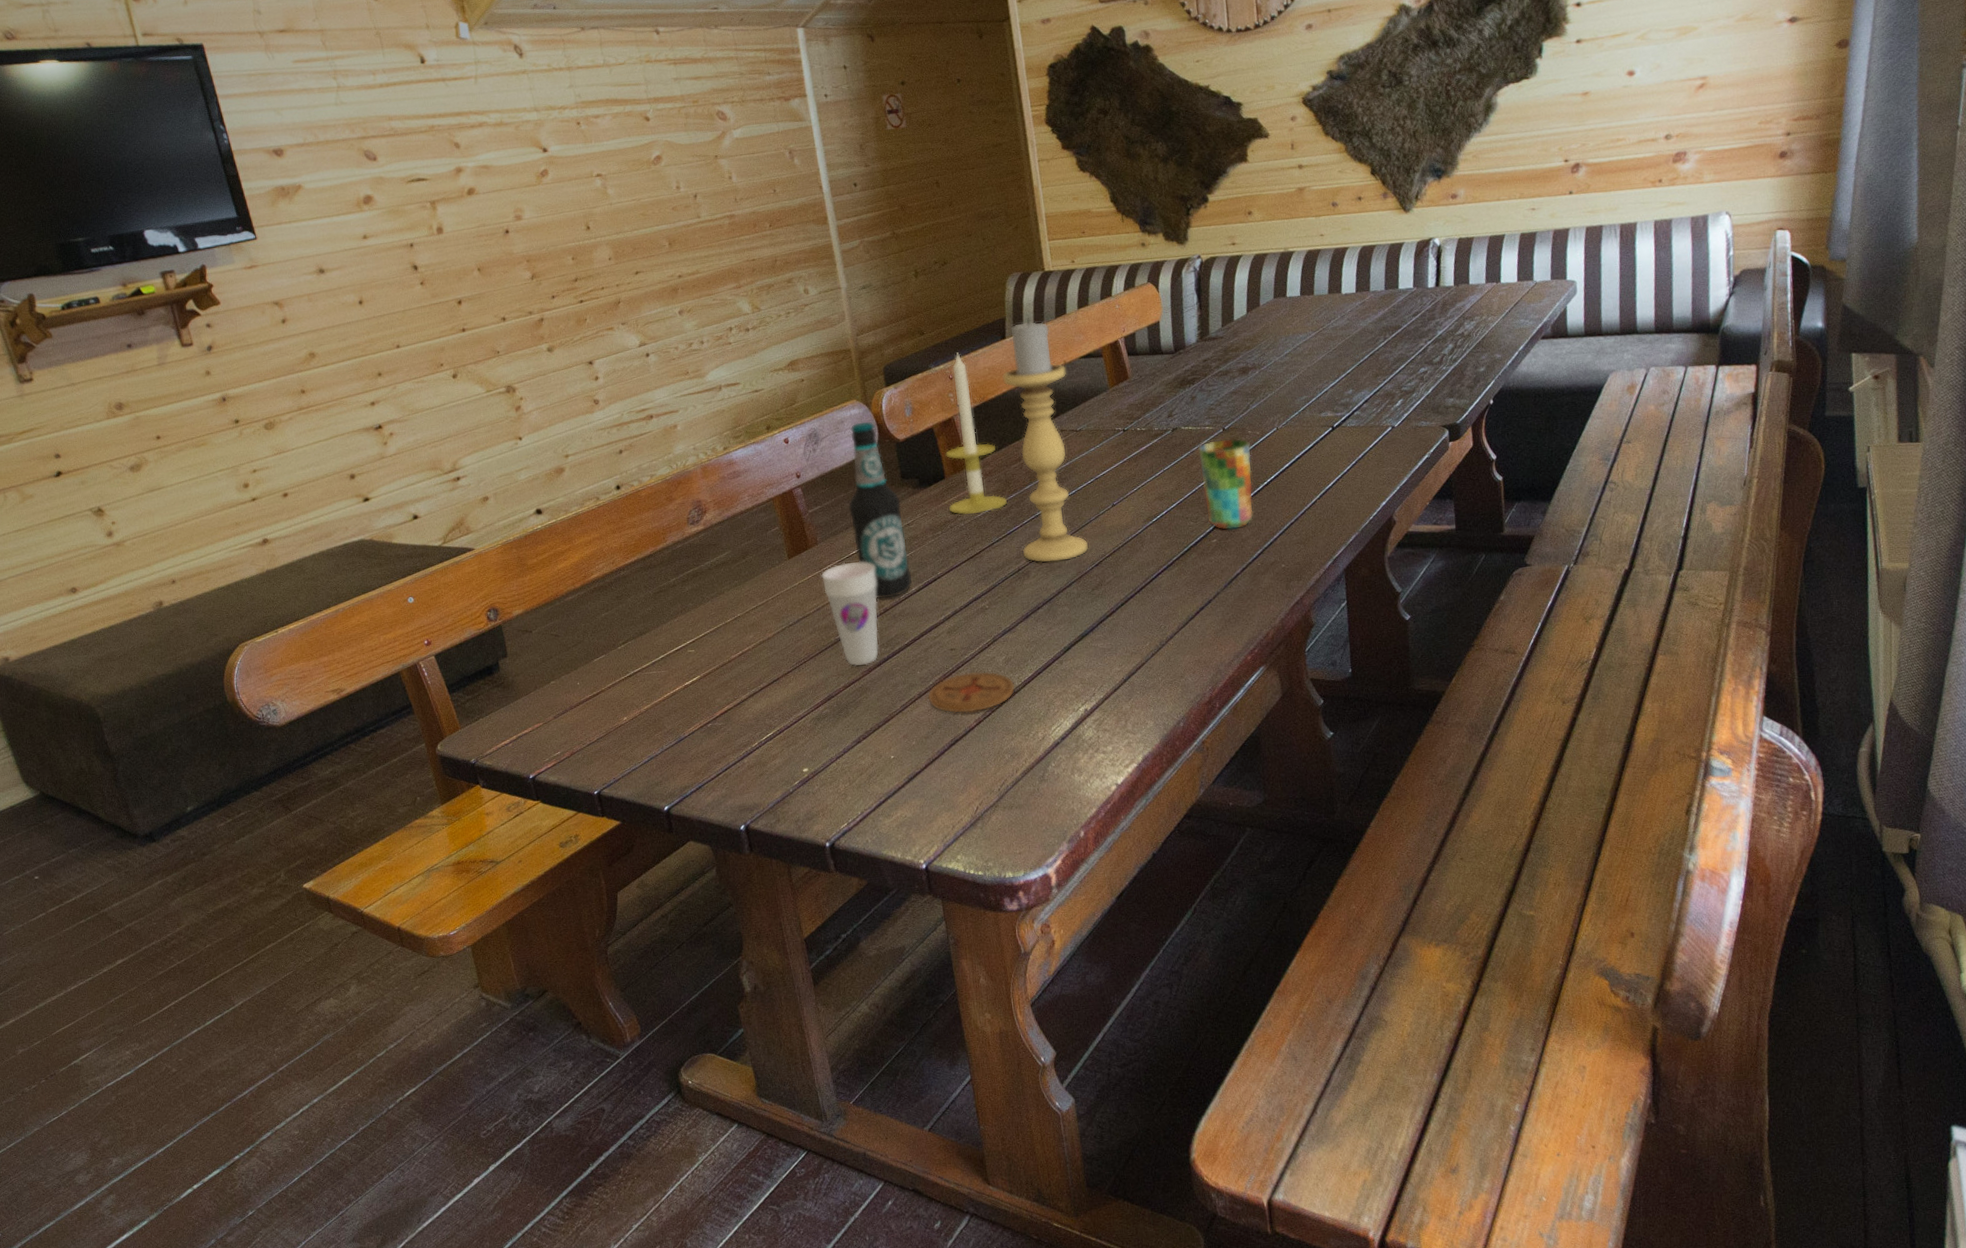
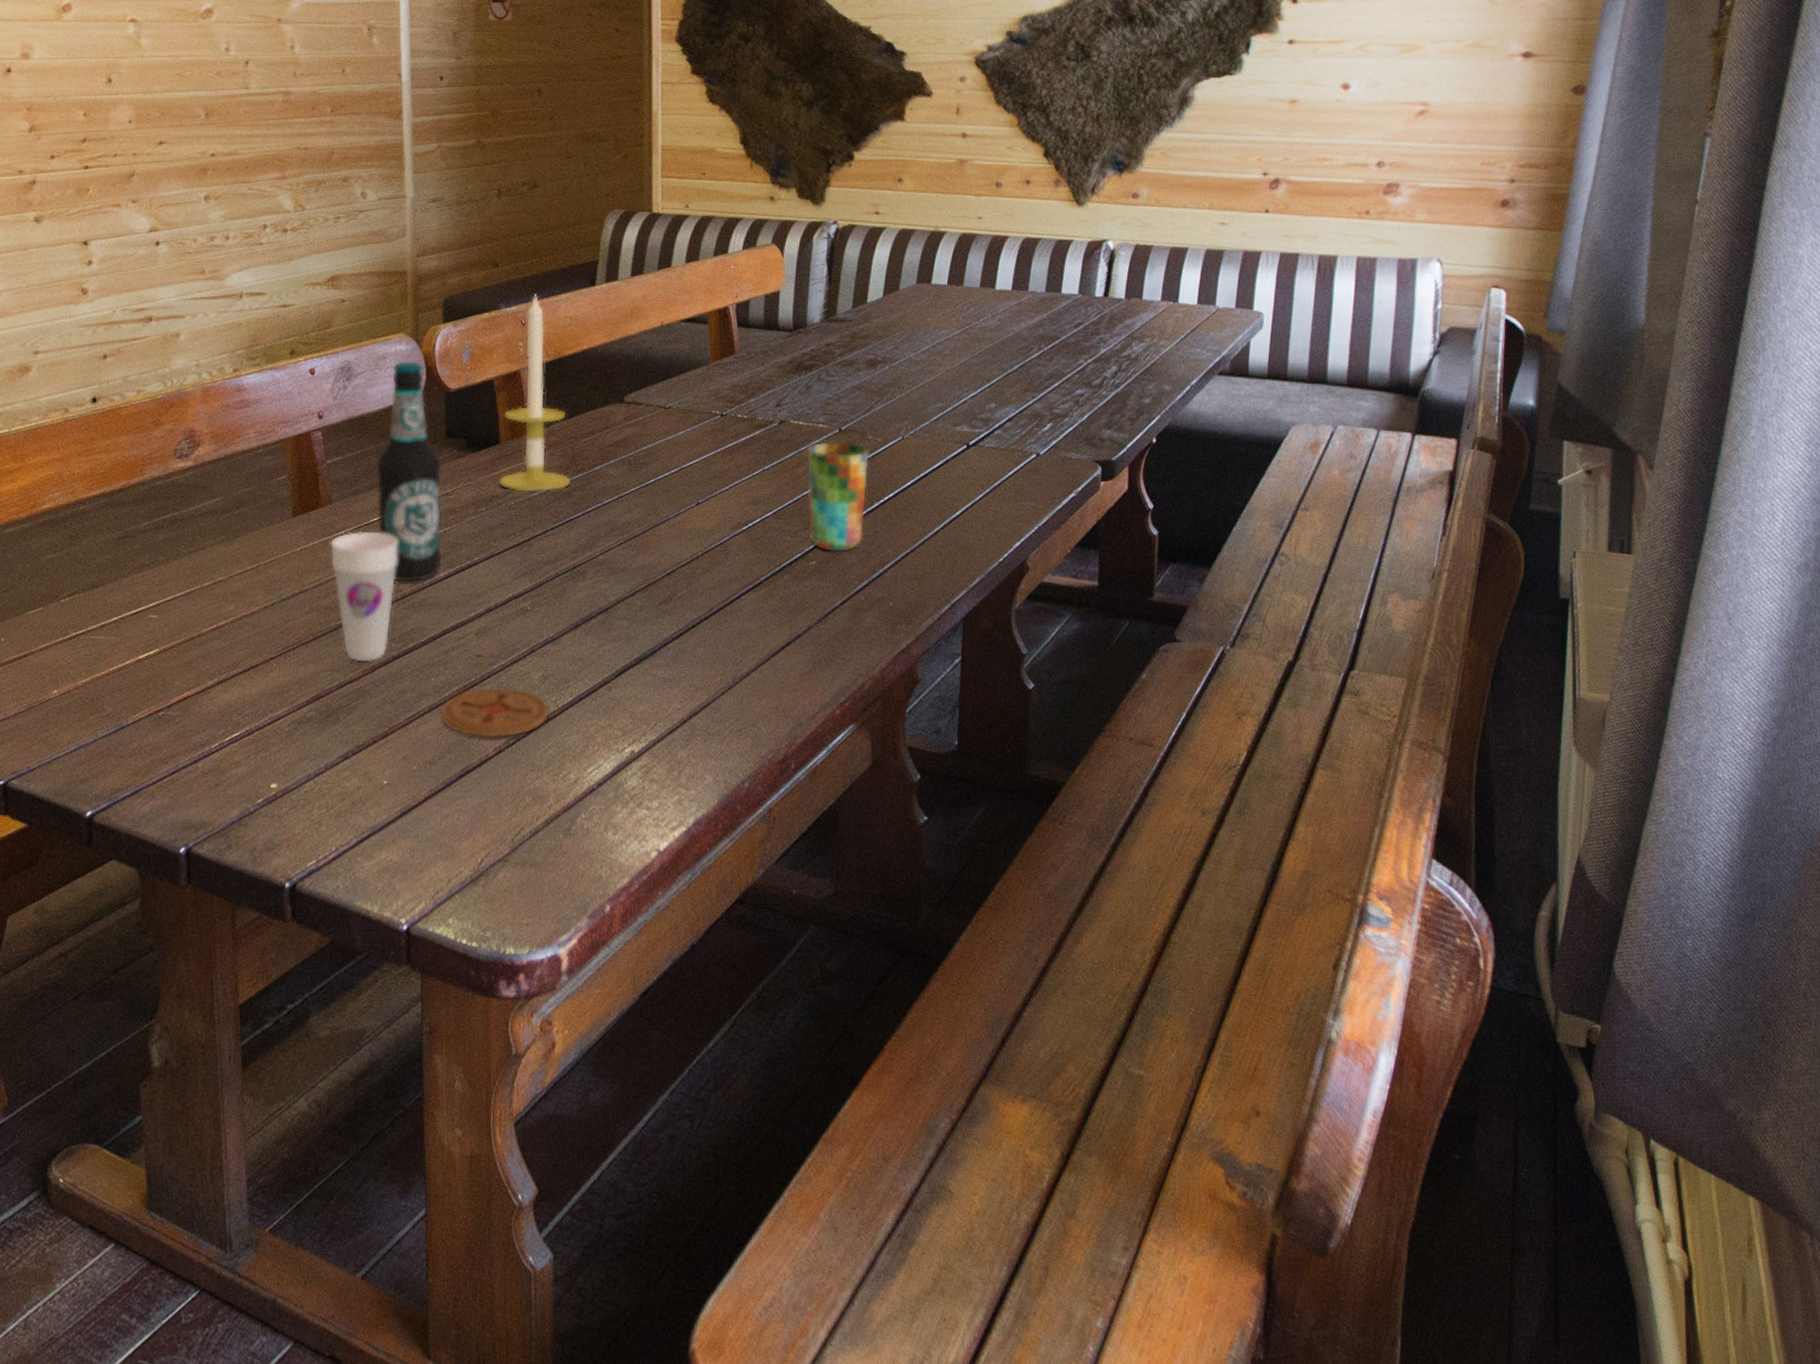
candle holder: present [1002,318,1089,563] -> none [581,265,662,563]

